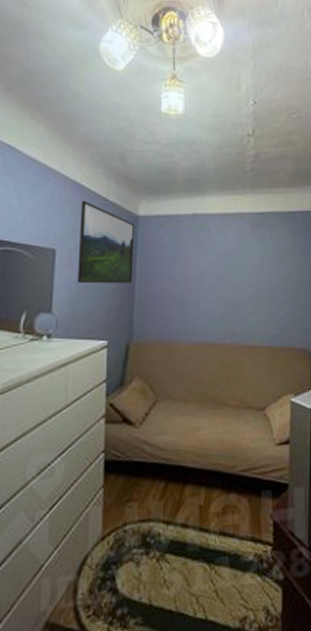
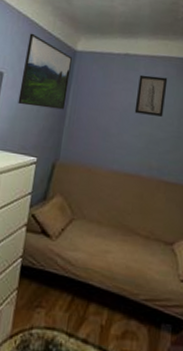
wall art: none [210,235,242,278] -> present [134,74,168,117]

